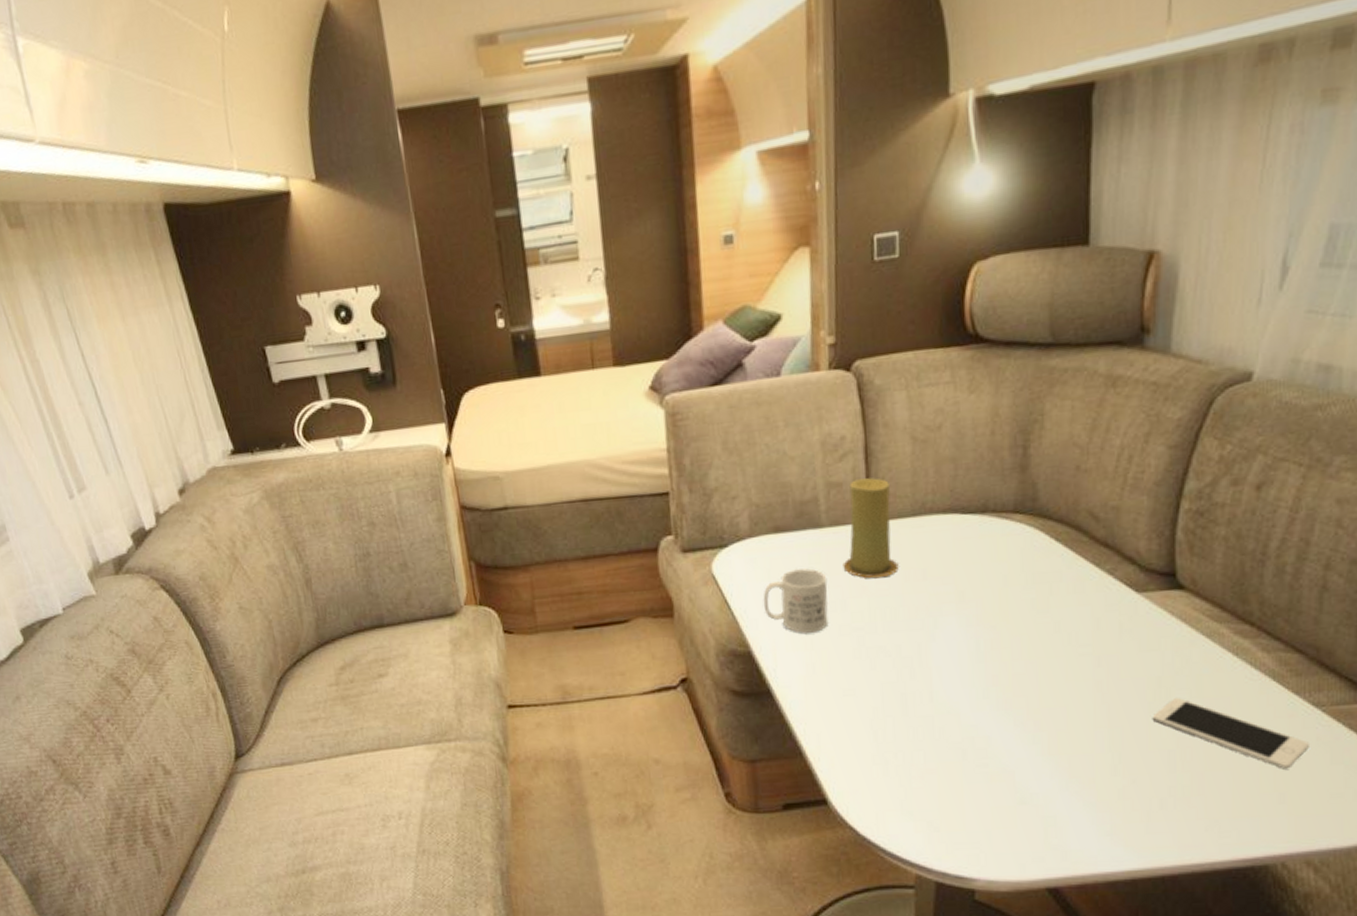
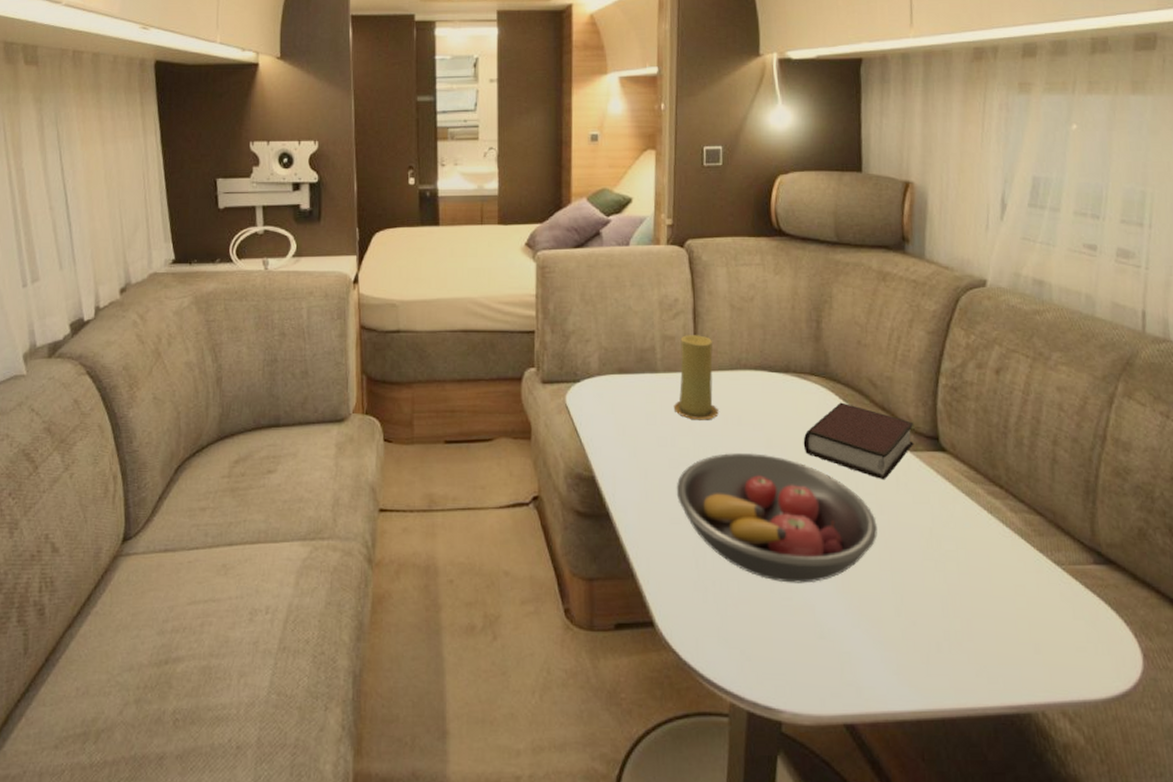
mug: present [763,568,828,635] -> none [607,405,661,465]
fruit bowl: none [848,610,1093,749] -> present [676,453,878,583]
bible: none [1003,542,1144,629] -> present [803,402,914,480]
cell phone: present [1152,697,1309,769] -> none [926,547,1055,621]

